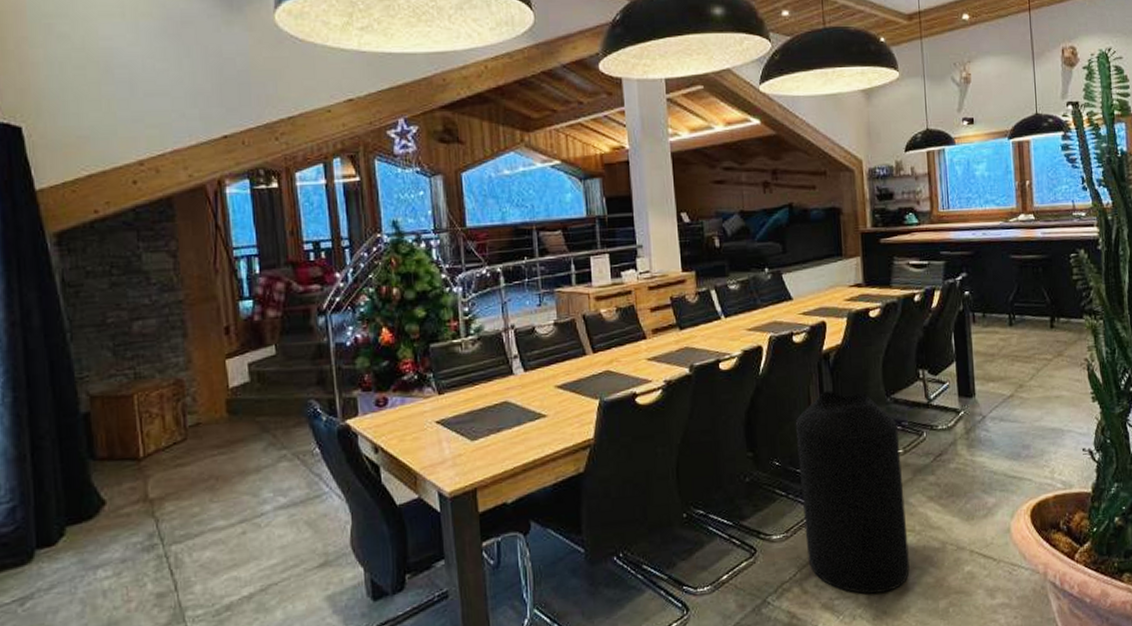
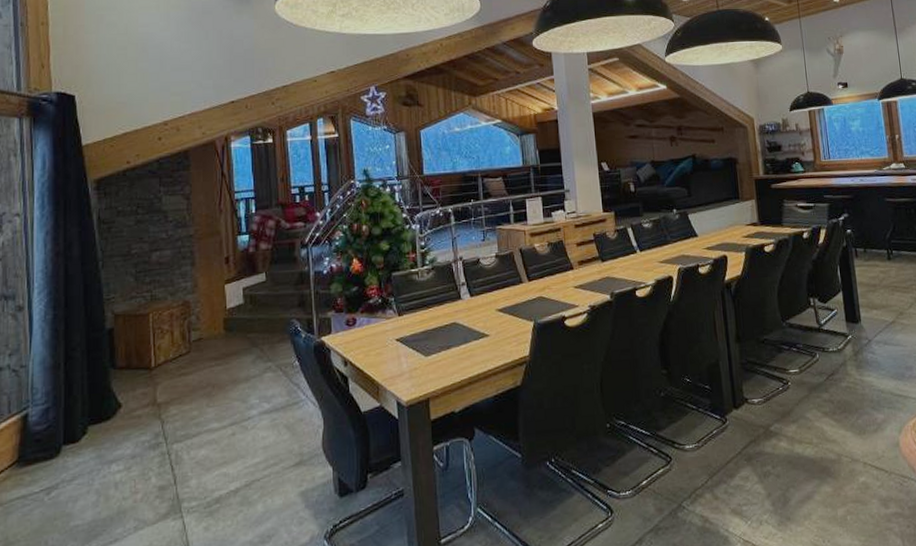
trash can: present [795,390,910,594] -> none [703,316,810,501]

